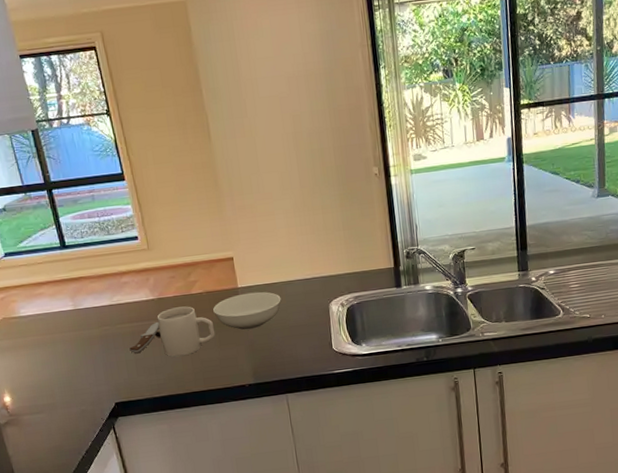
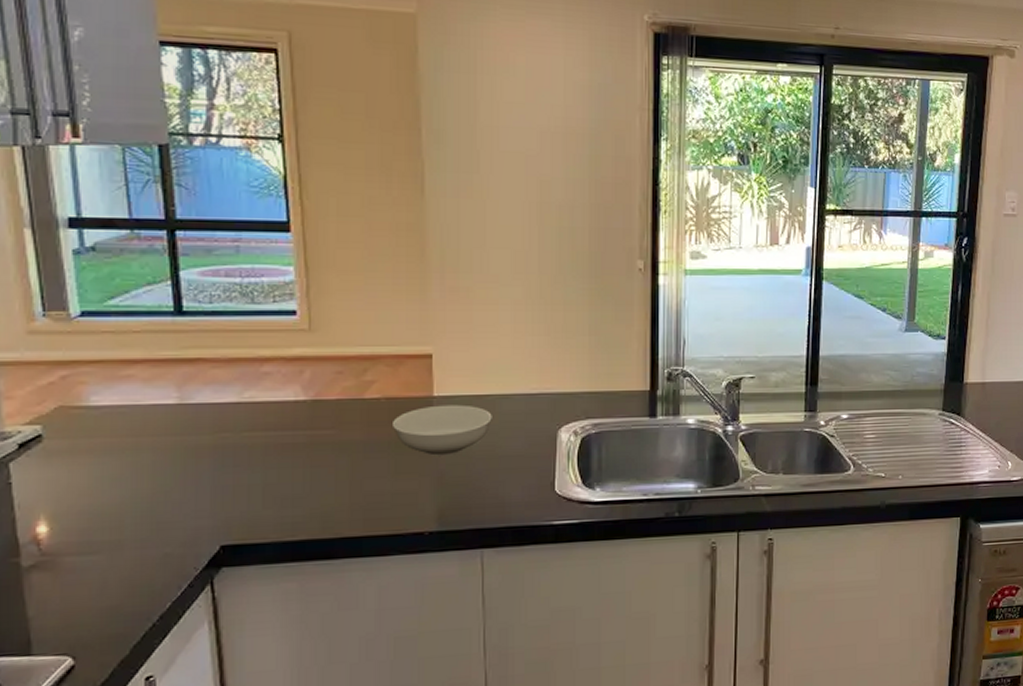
knife: present [129,321,161,354] -> none [257,432,308,476]
mug: present [157,306,216,357] -> none [306,415,391,486]

